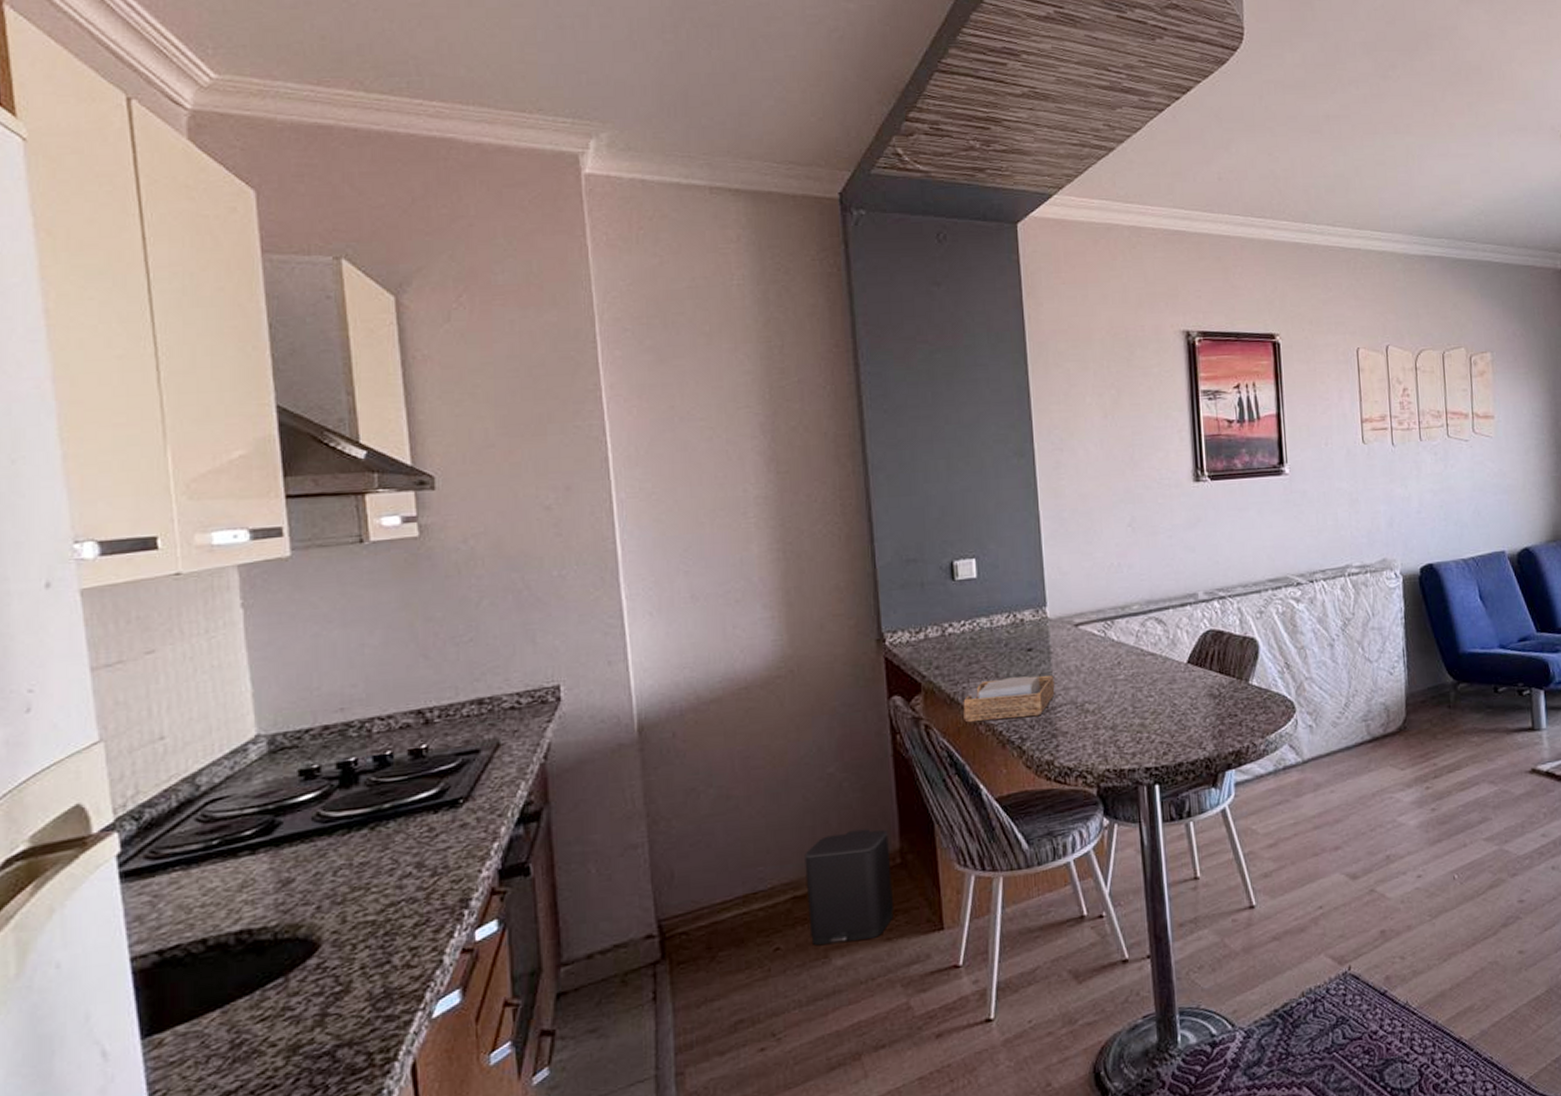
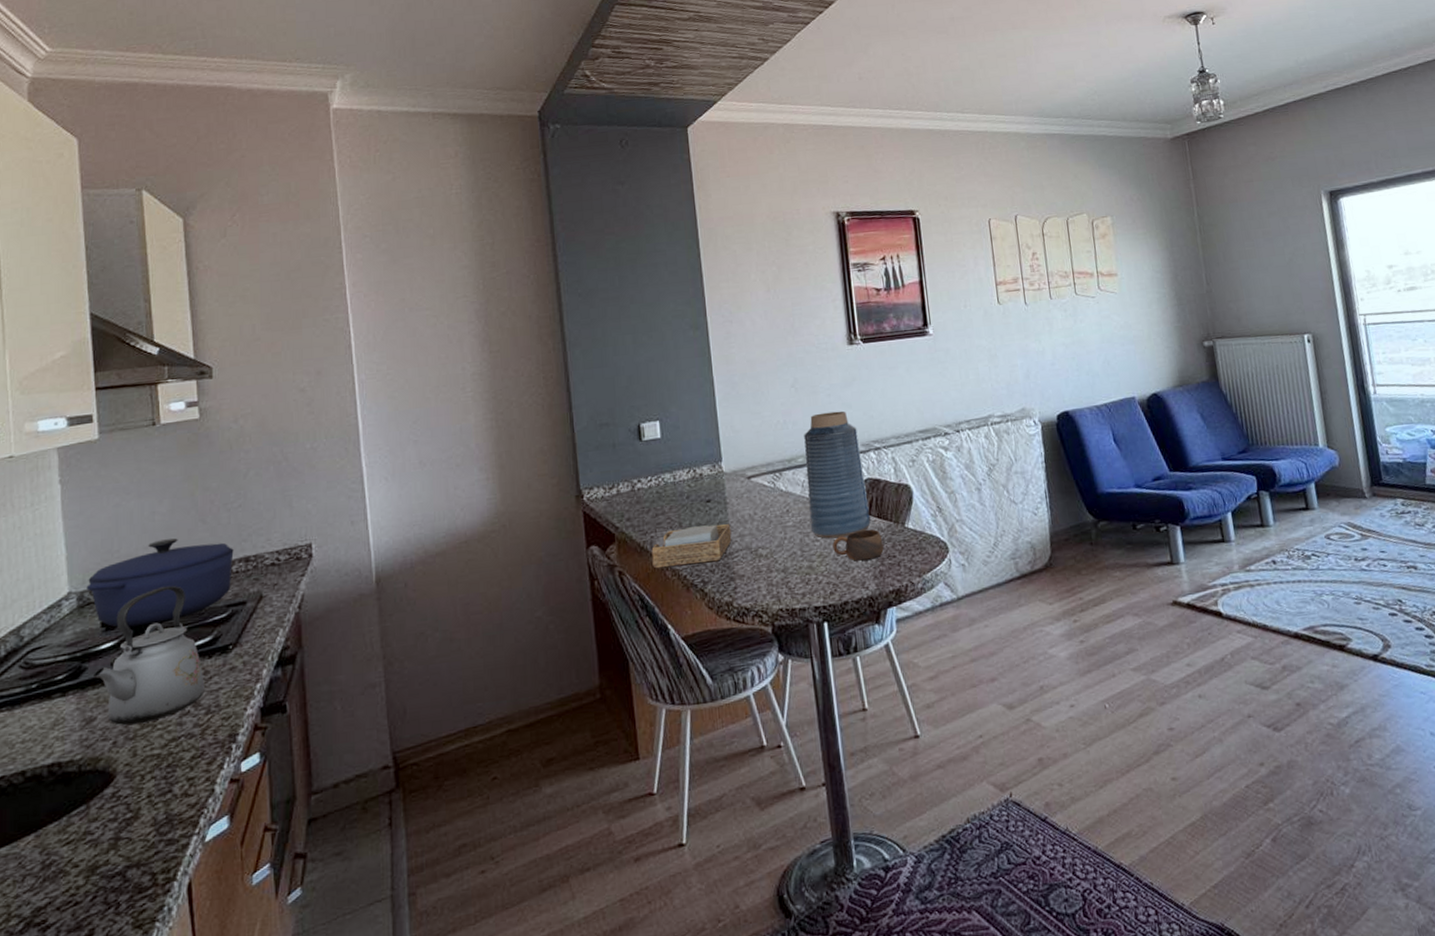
cooking pot: none [279,674,464,778] -> present [86,537,234,628]
kettle: none [289,730,430,889] -> present [92,586,205,726]
pedal bin: present [804,828,894,946] -> none [517,667,595,775]
vase: none [1140,554,1211,694] -> present [804,411,871,538]
cup: none [1168,685,1225,720] -> present [832,529,884,561]

